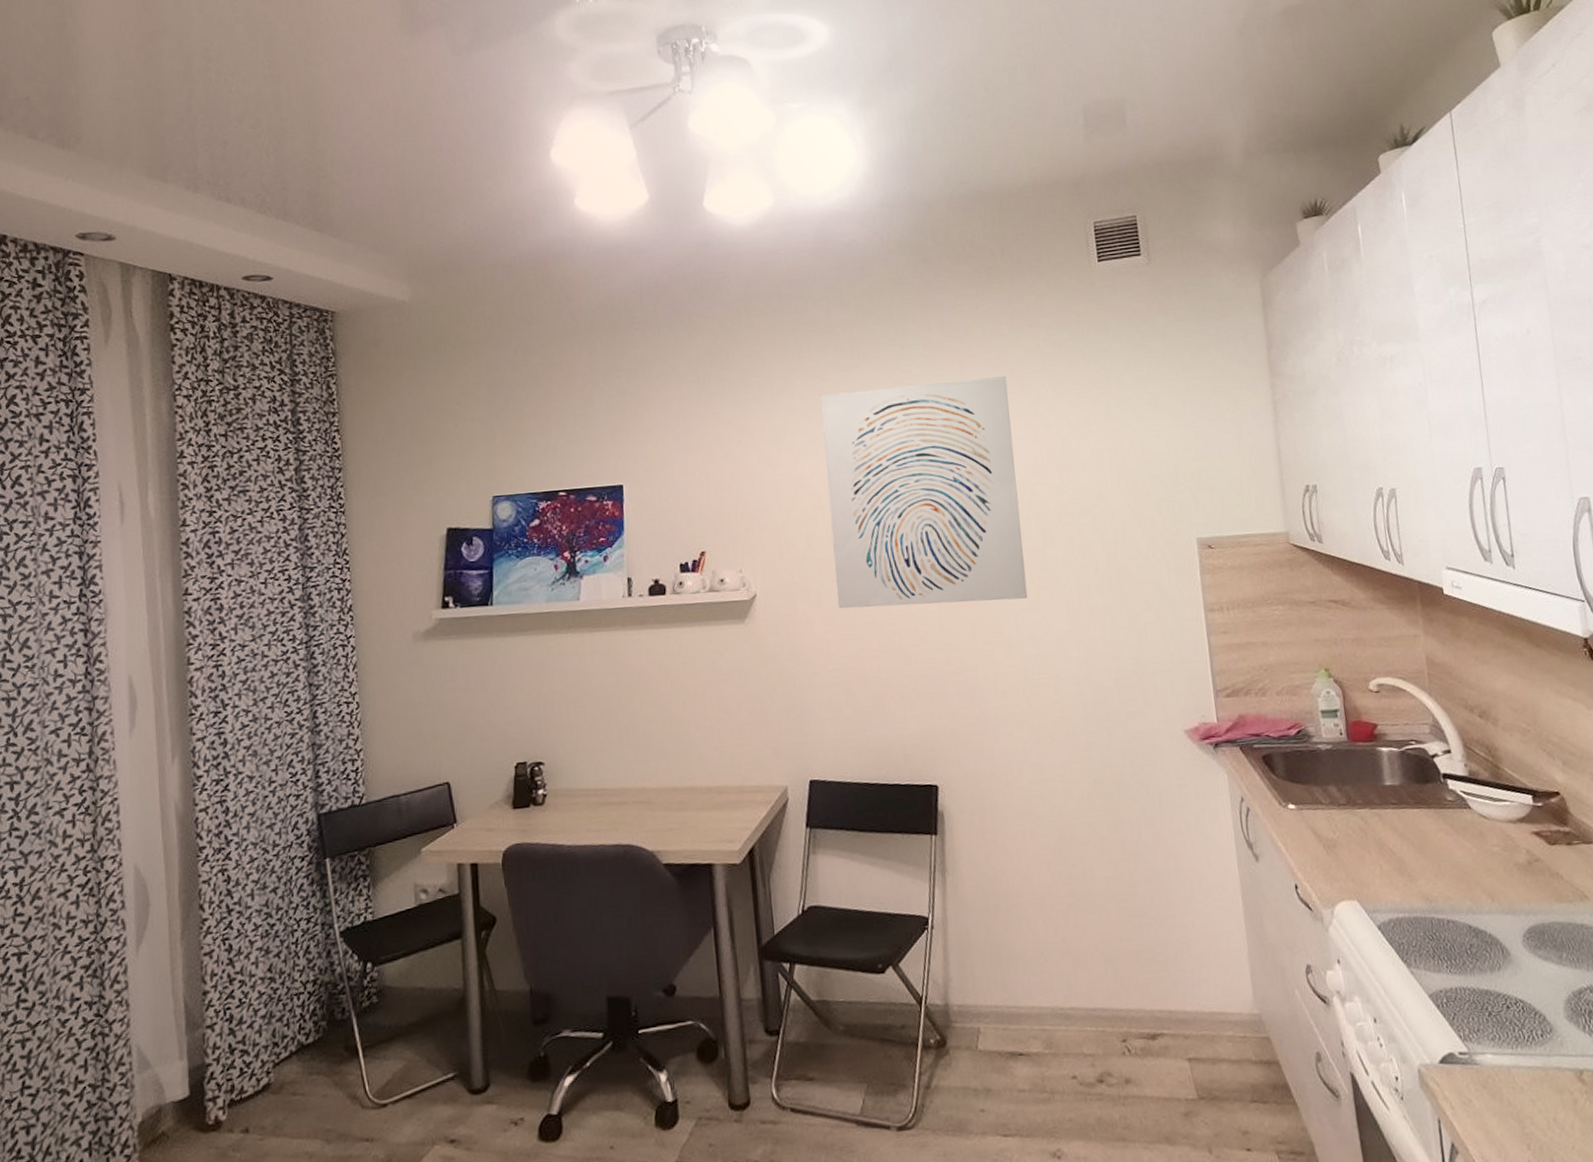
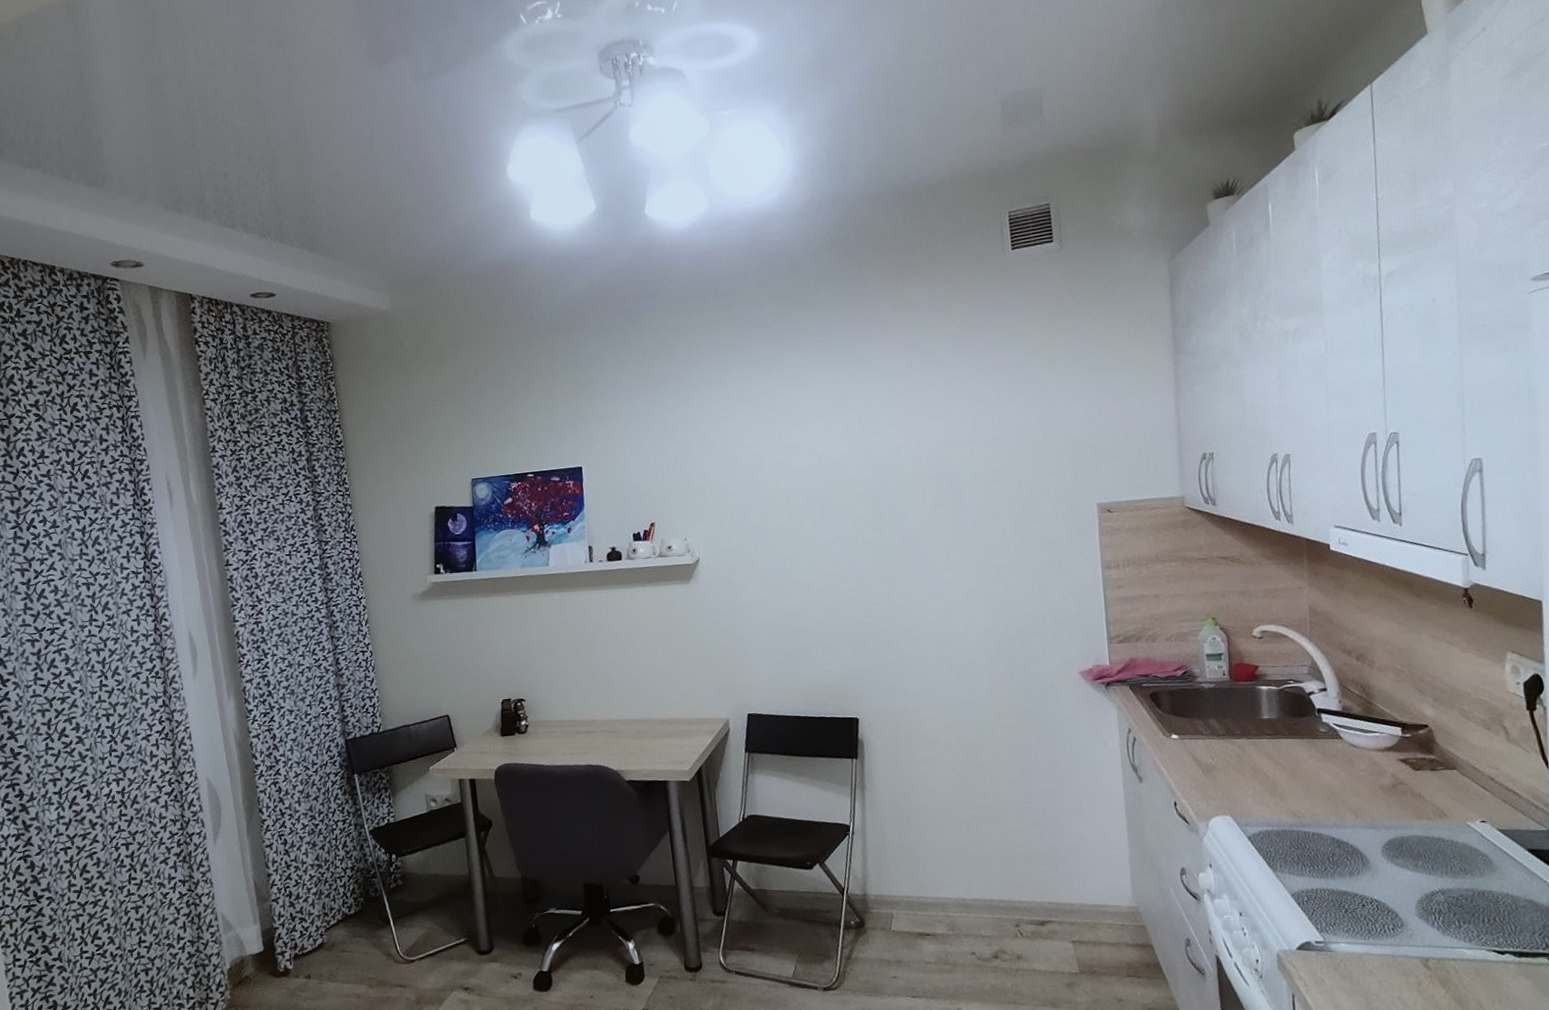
wall art: present [820,376,1028,609] -> none [753,360,940,570]

